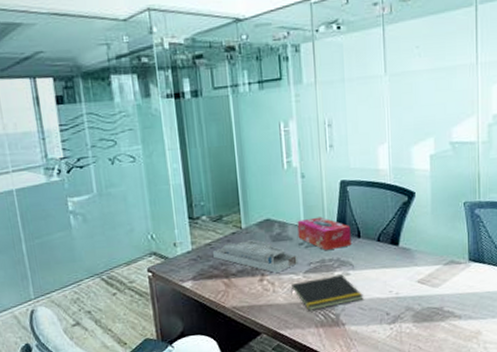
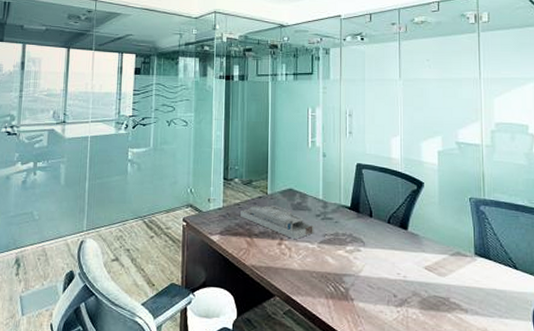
notepad: present [291,274,363,311] -> none [305,249,372,281]
tissue box: present [297,216,352,251] -> none [316,193,364,226]

